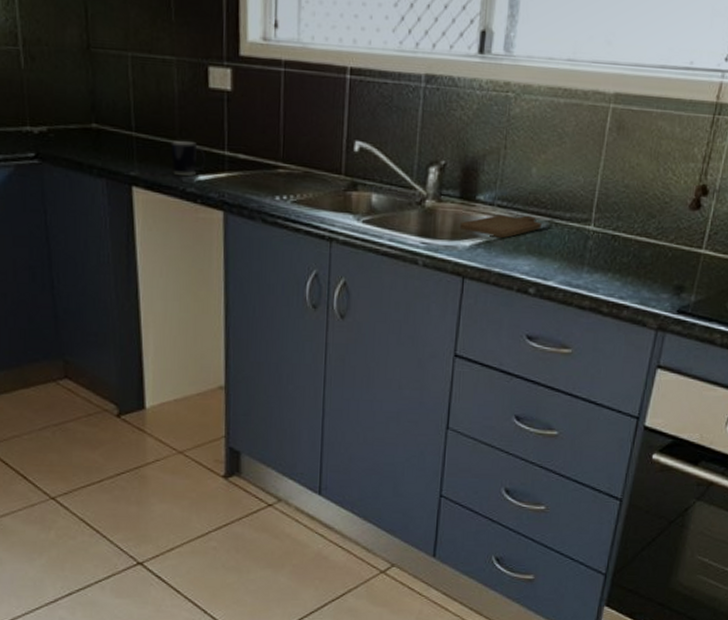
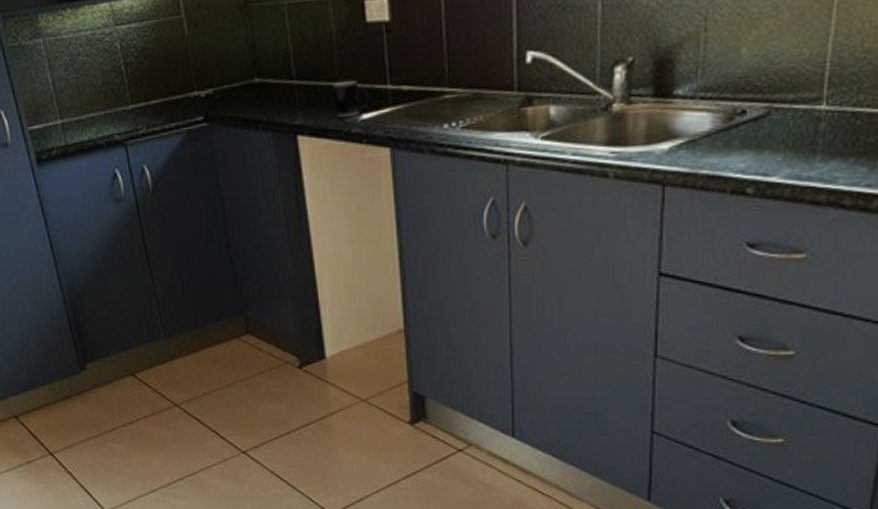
chopping board: present [460,215,542,238] -> none [656,104,758,135]

